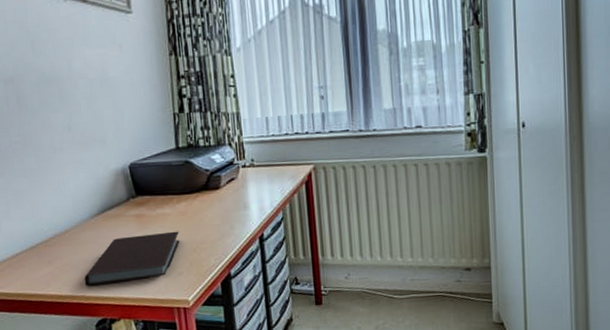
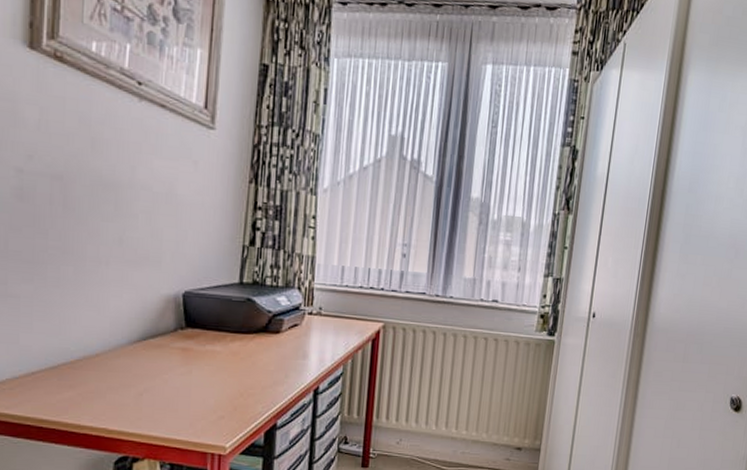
notebook: present [84,231,180,287] -> none [109,370,228,420]

